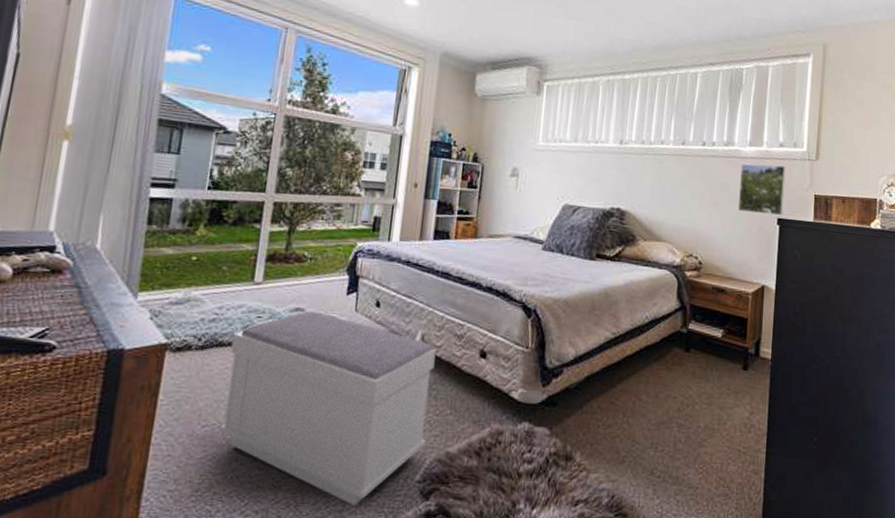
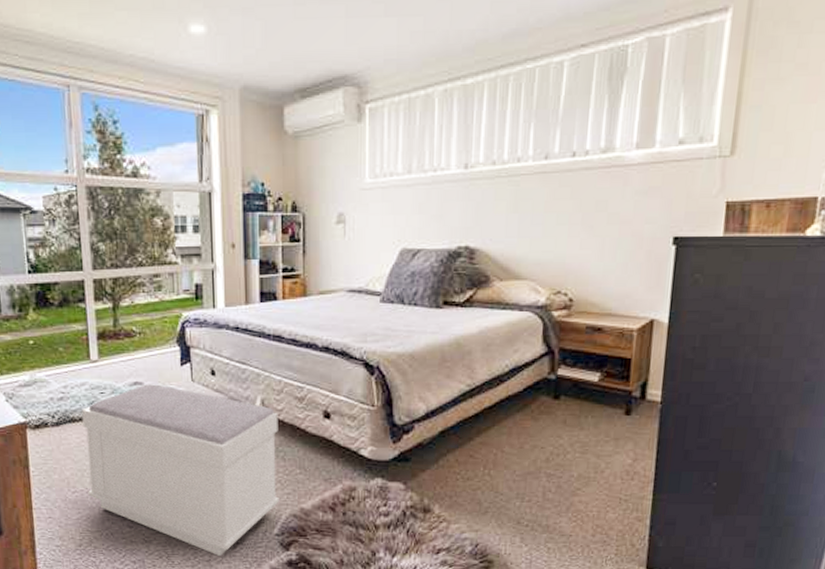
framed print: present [738,164,786,216] -> none [620,169,687,234]

